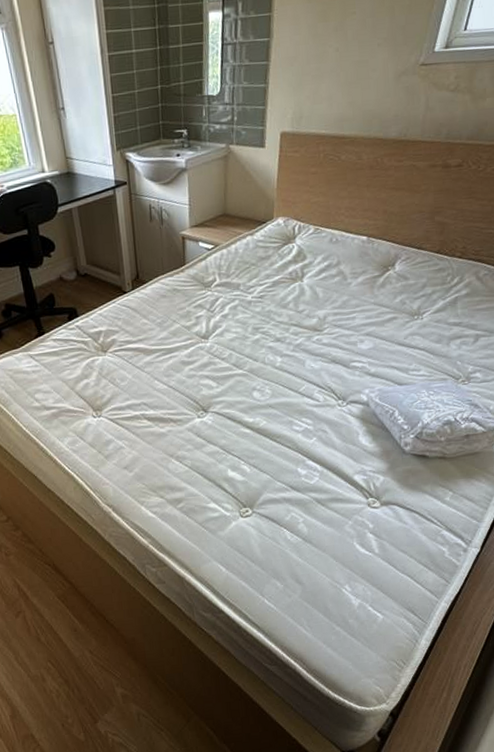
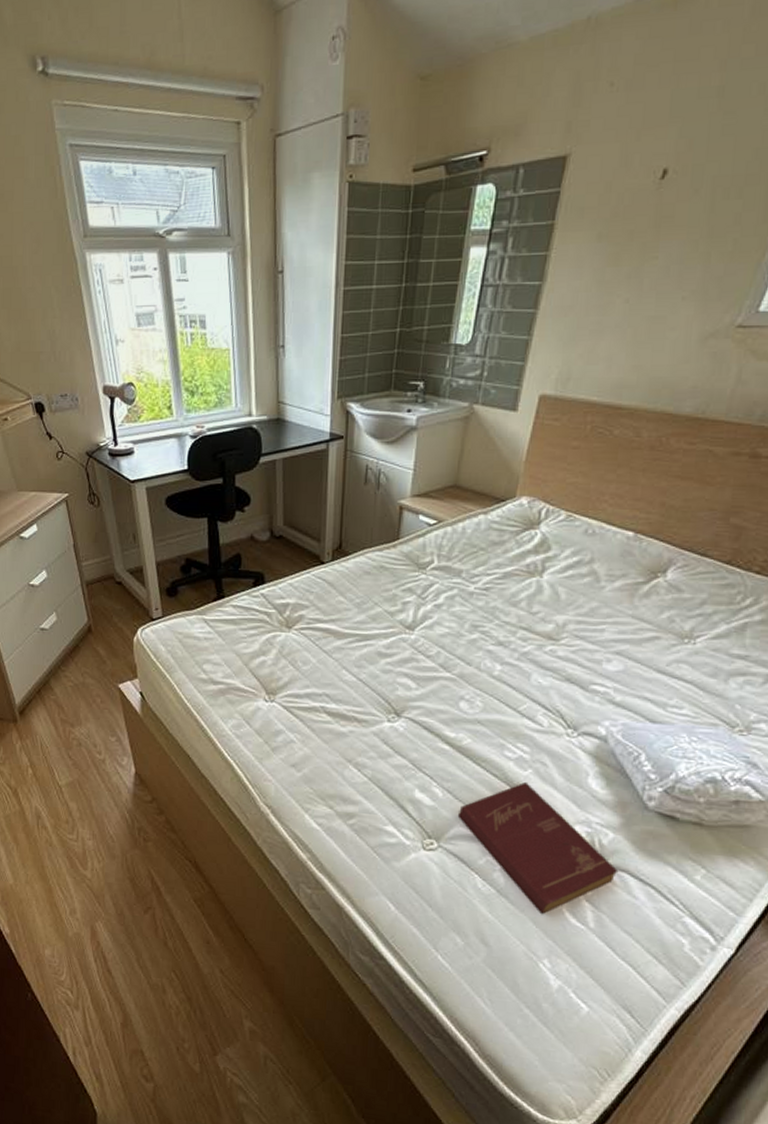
book: none [264,447,391,551] -> present [457,781,619,915]

